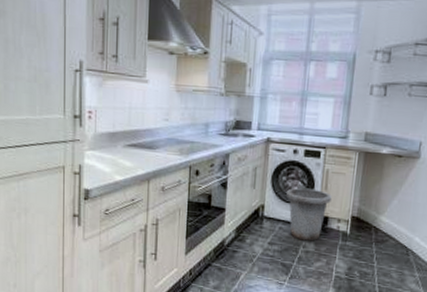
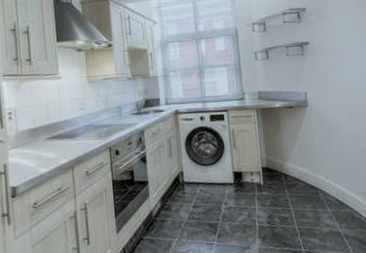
trash can: present [286,187,332,241] -> none [201,148,242,199]

